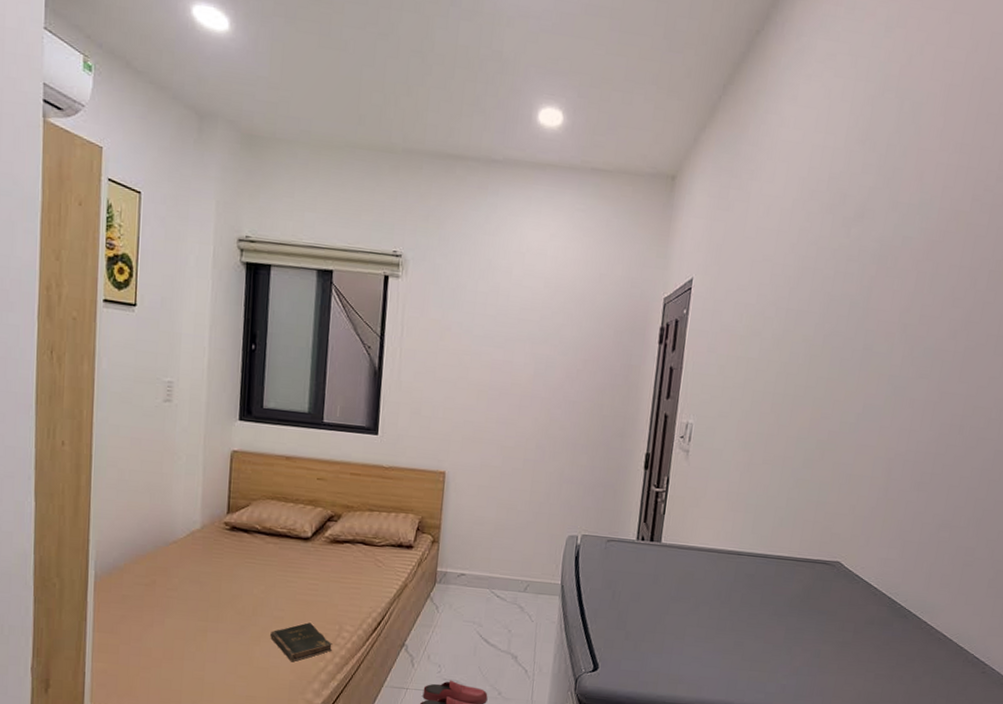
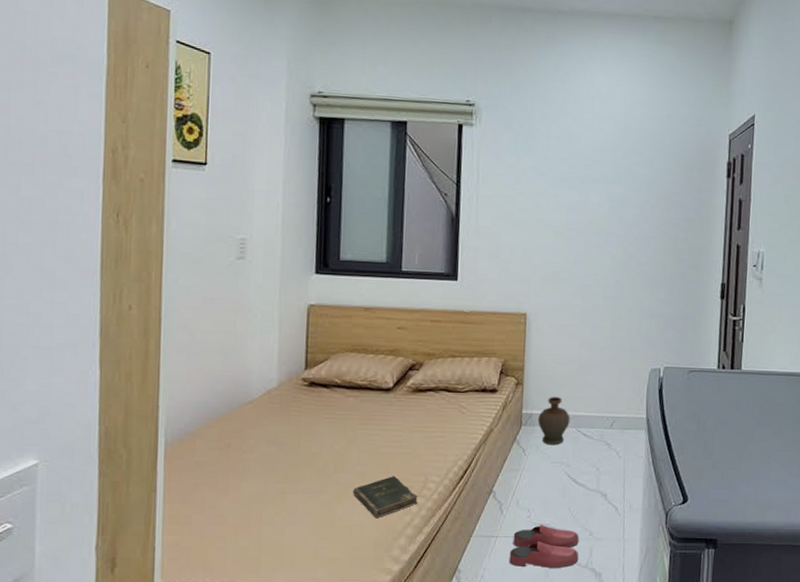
decorative vase: none [452,557,485,605] -> present [537,397,570,446]

